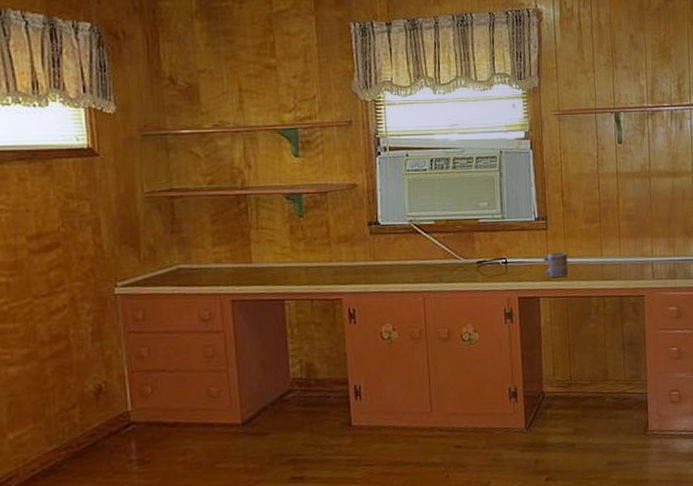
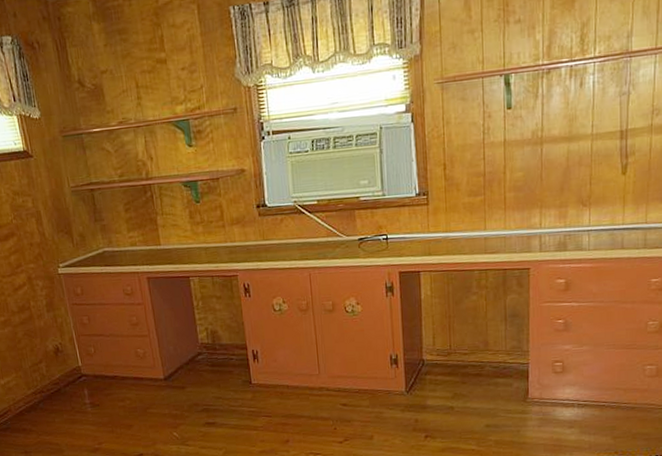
mug: present [543,252,569,278] -> none [424,226,450,253]

